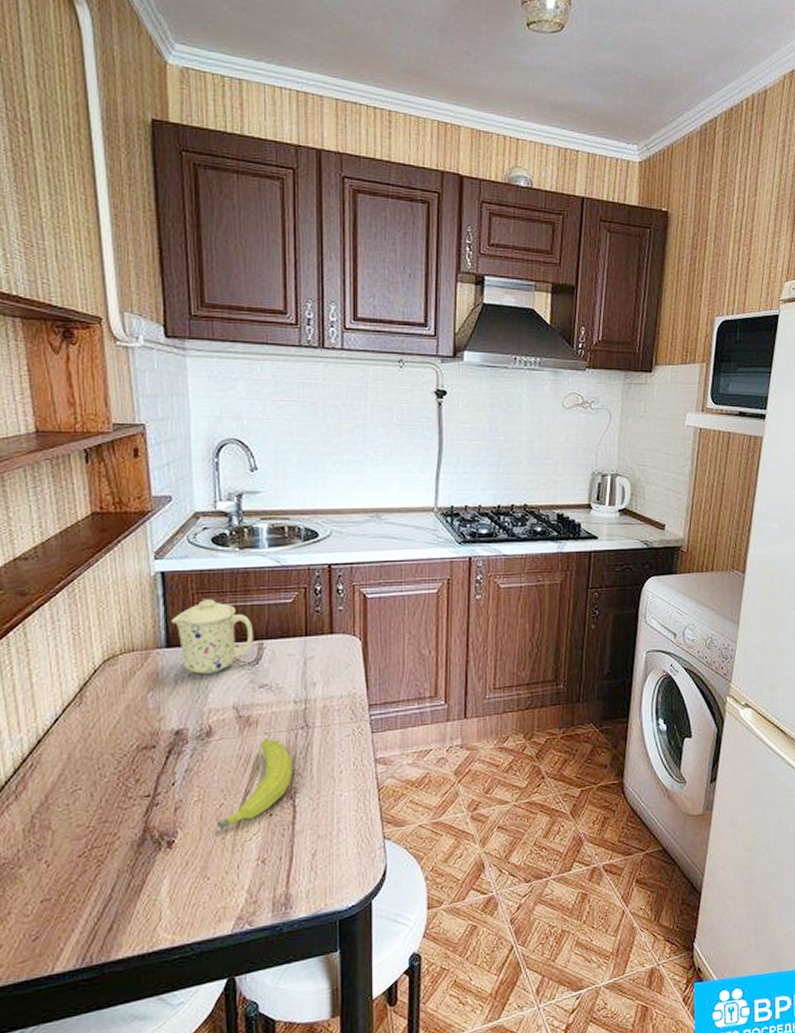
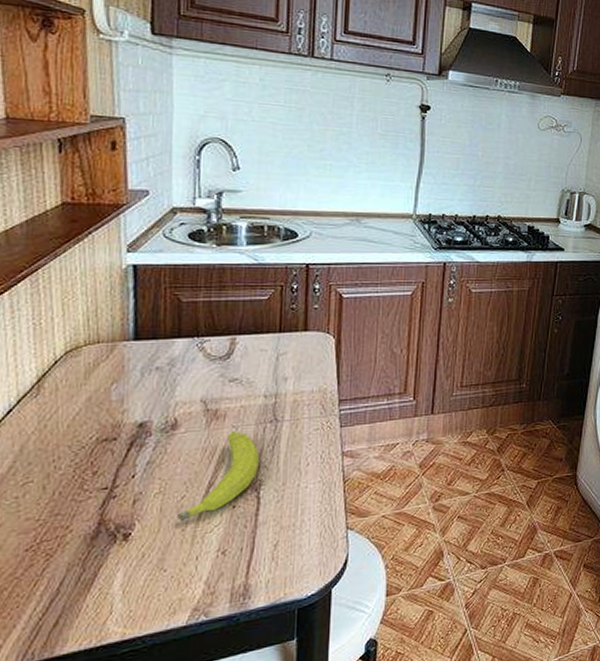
mug: present [172,599,254,674] -> none [141,294,227,367]

